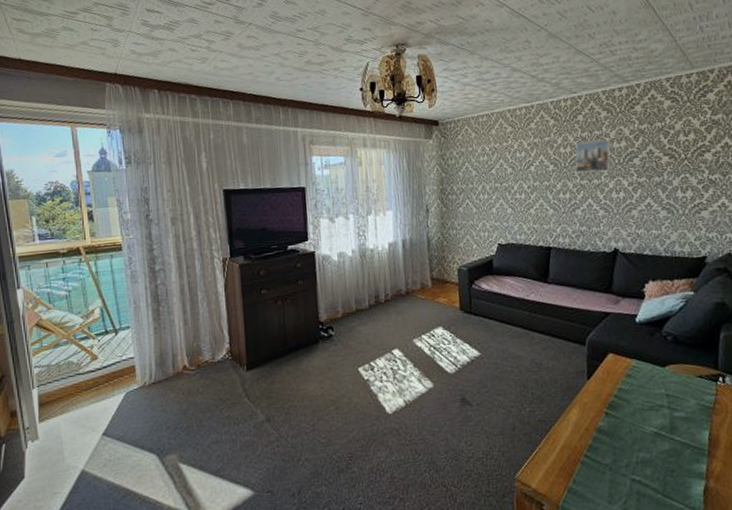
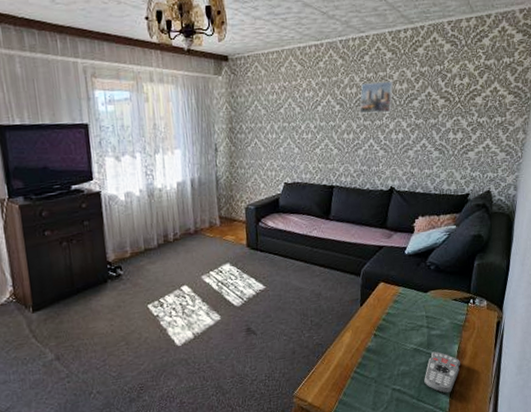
remote control: none [669,437,715,490] -> present [424,351,461,394]

